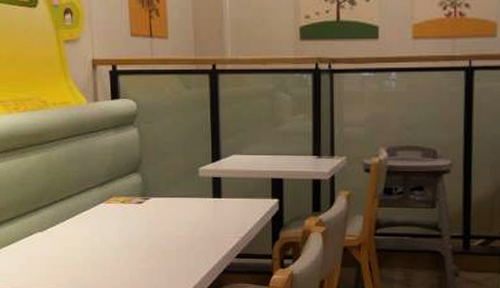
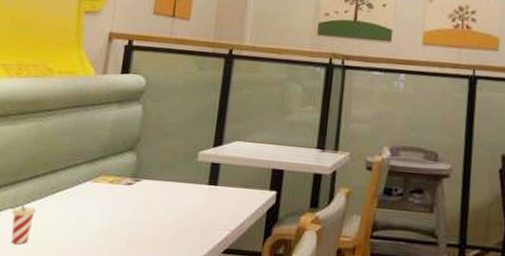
beverage cup: none [39,220,63,262] -> present [11,195,37,244]

